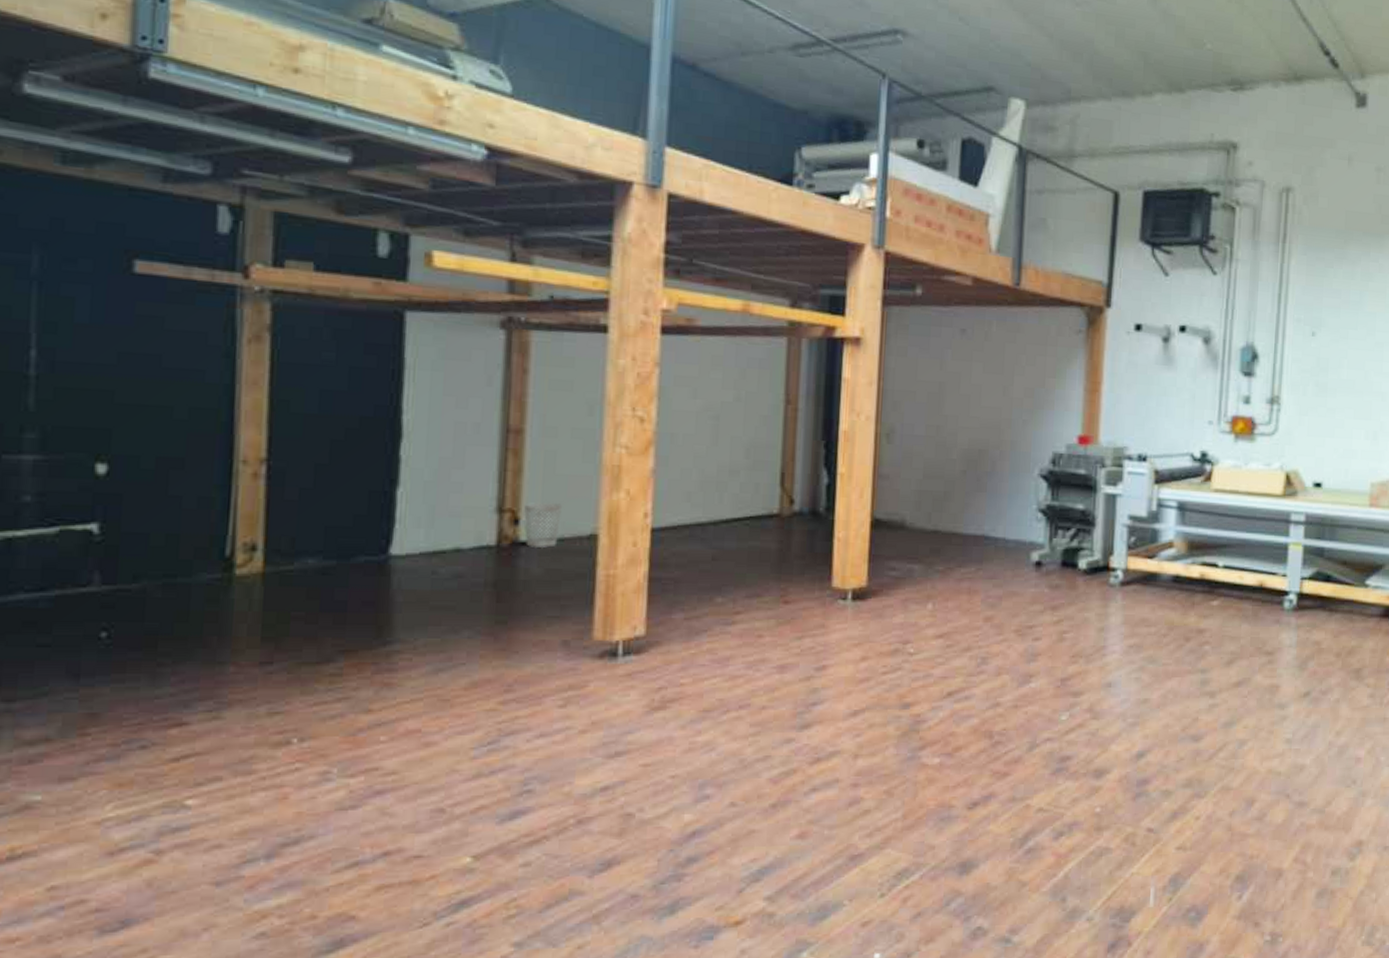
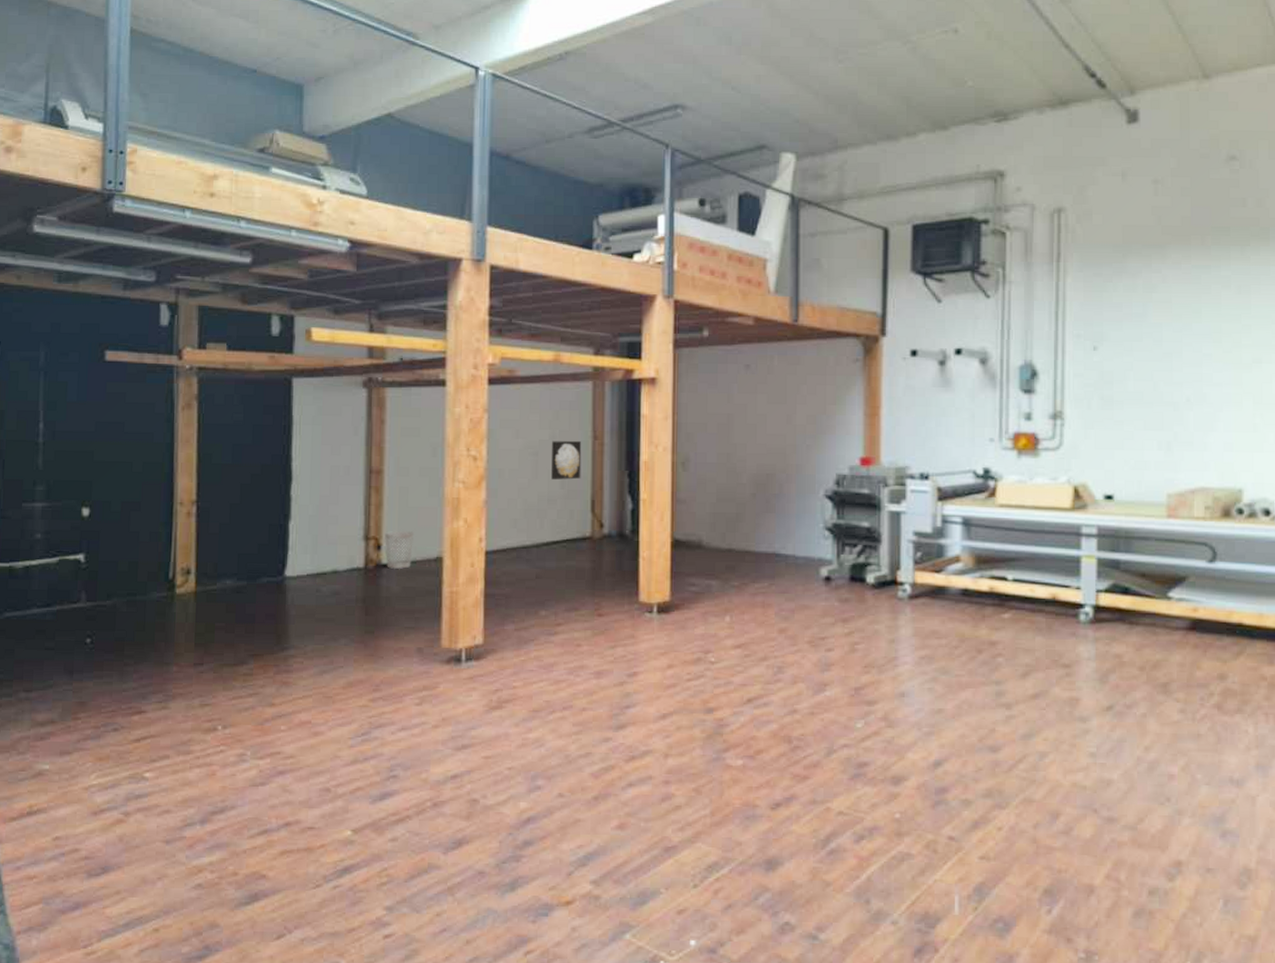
wall art: none [734,403,772,449] -> present [551,440,582,480]

